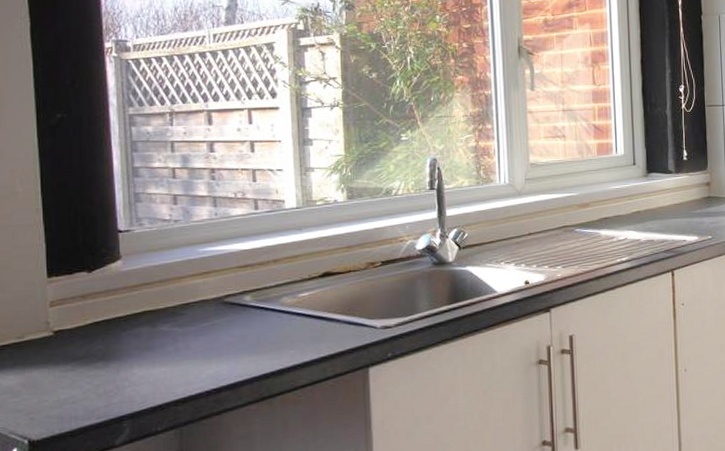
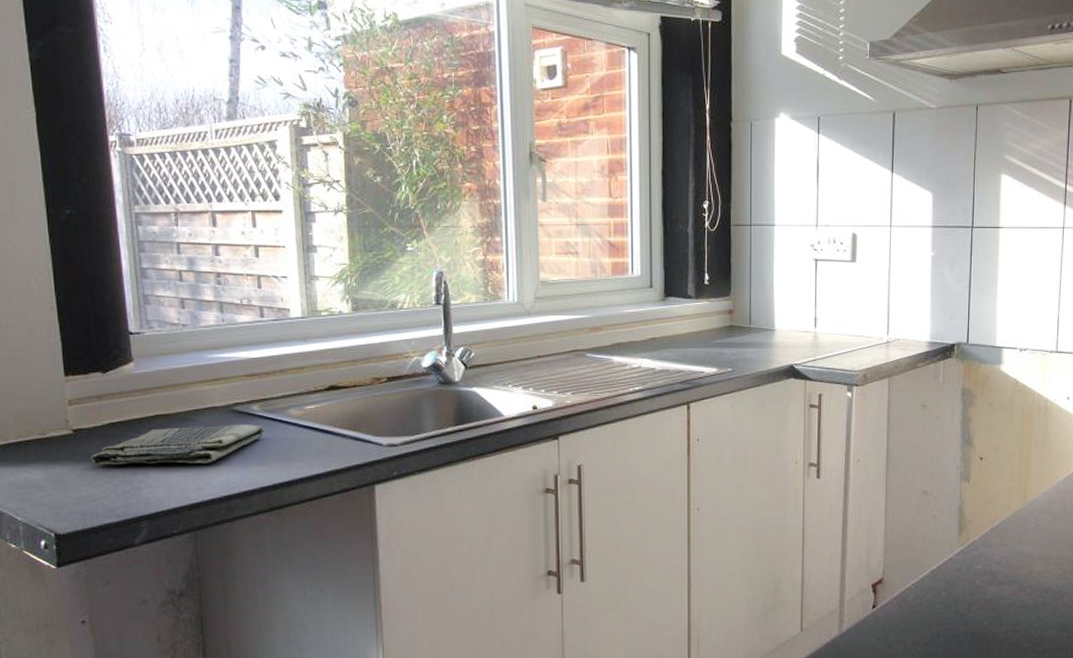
dish towel: none [71,315,257,366] -> present [90,425,265,465]

